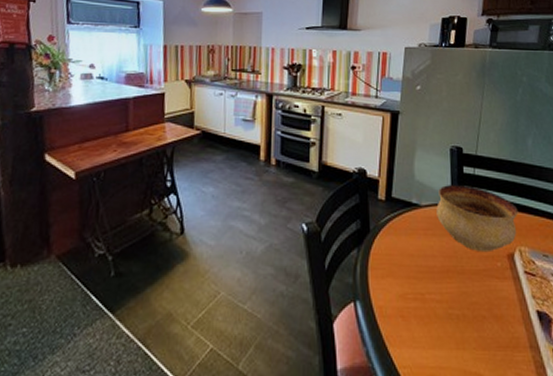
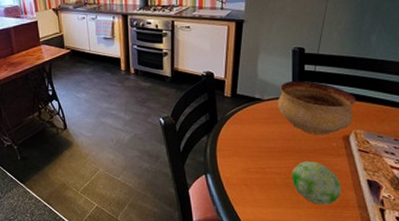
decorative ball: none [454,286,511,345] -> present [292,161,342,205]

